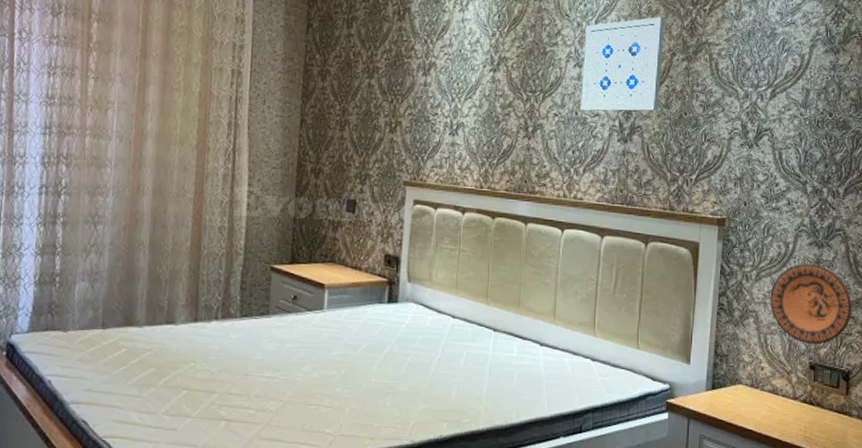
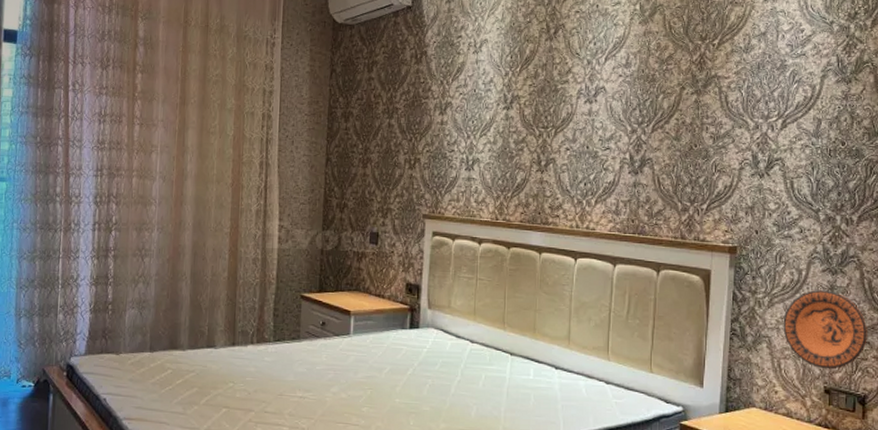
wall art: present [580,17,665,112] -> none [592,52,674,145]

